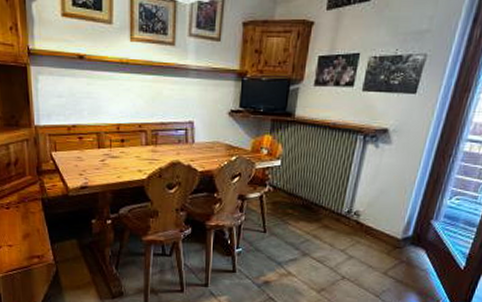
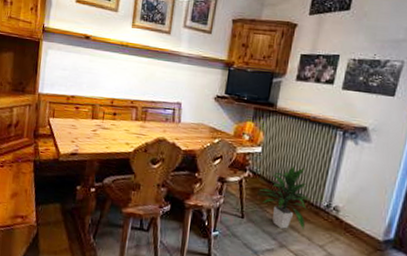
indoor plant: none [280,176,333,238] -> present [259,166,311,231]

